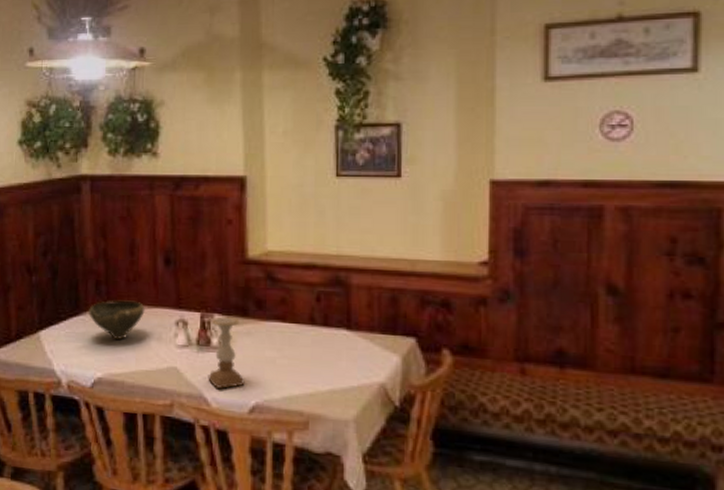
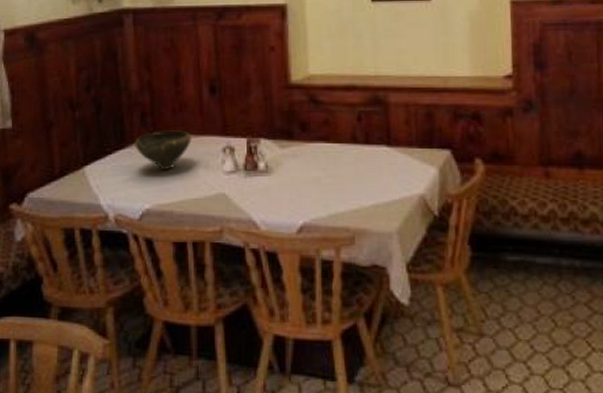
candle holder: present [208,316,245,389] -> none [256,141,292,211]

